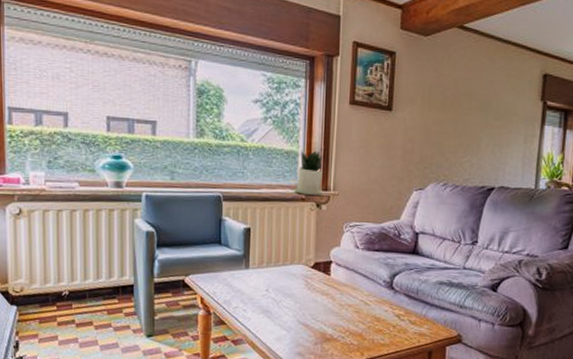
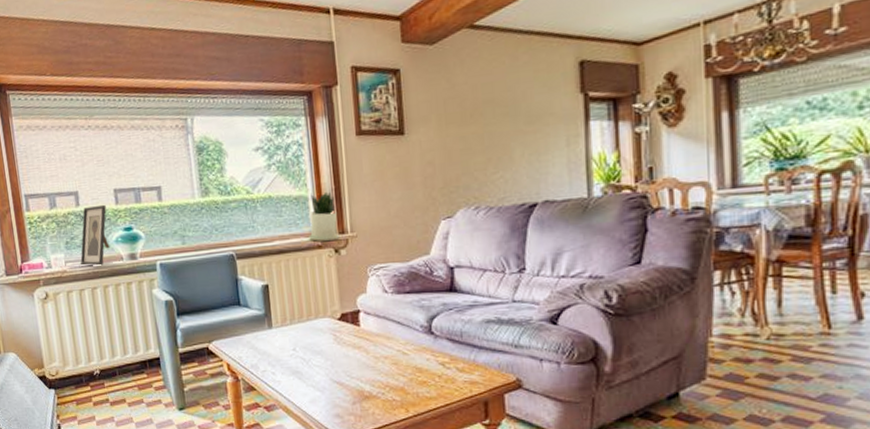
picture frame: none [62,129,96,189] -> present [80,204,110,266]

